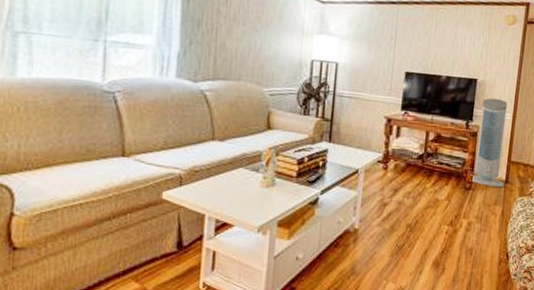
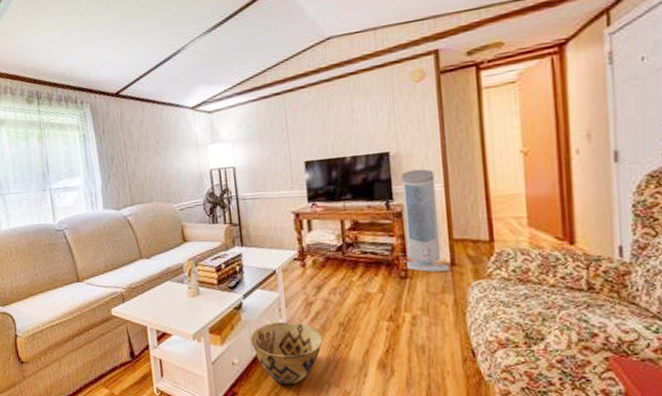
woven basket: none [319,220,390,280] -> present [250,322,323,385]

